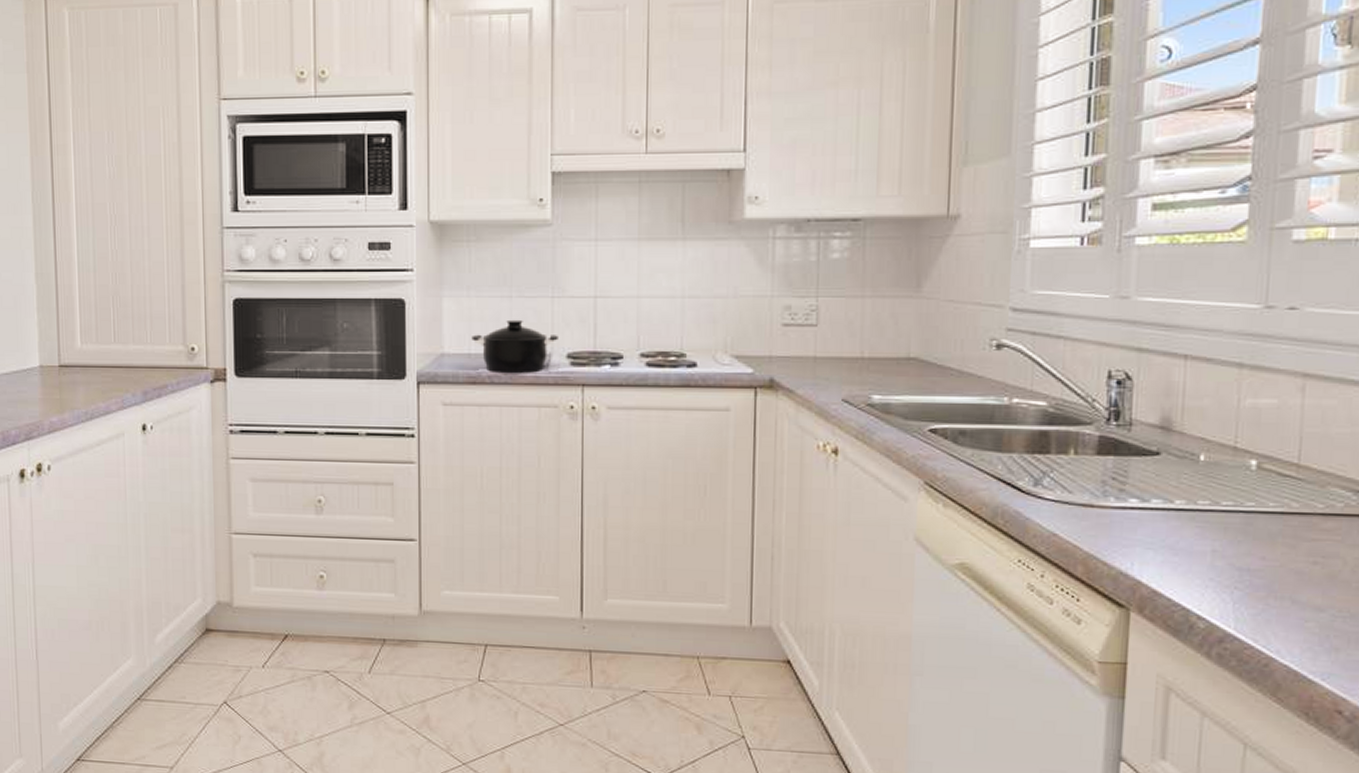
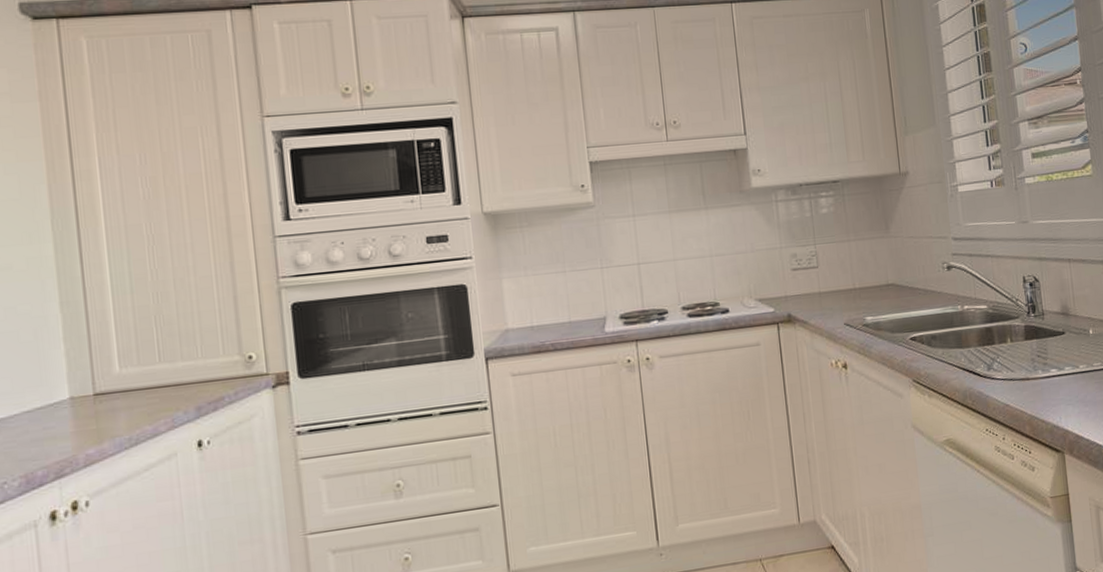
saucepan: present [471,319,558,374] -> none [532,290,611,341]

